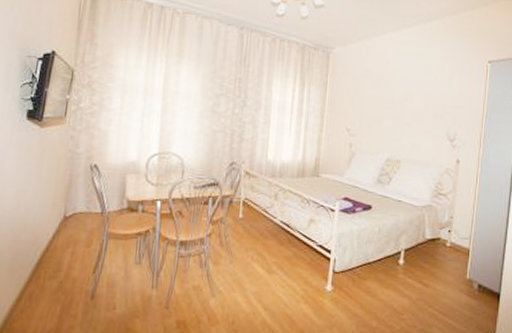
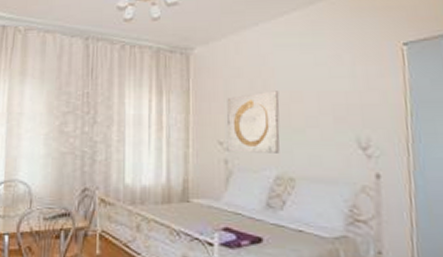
wall art: none [352,90,397,141] -> present [226,91,280,153]

